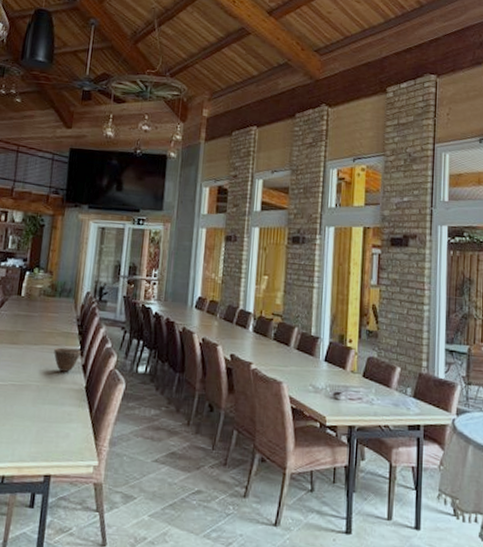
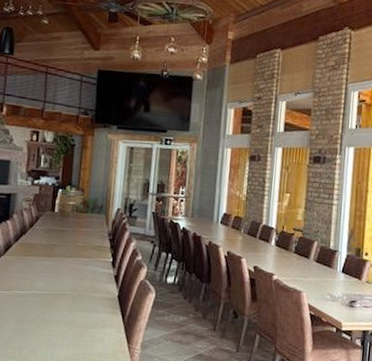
bowl: present [54,347,81,372] -> none [87,259,113,282]

